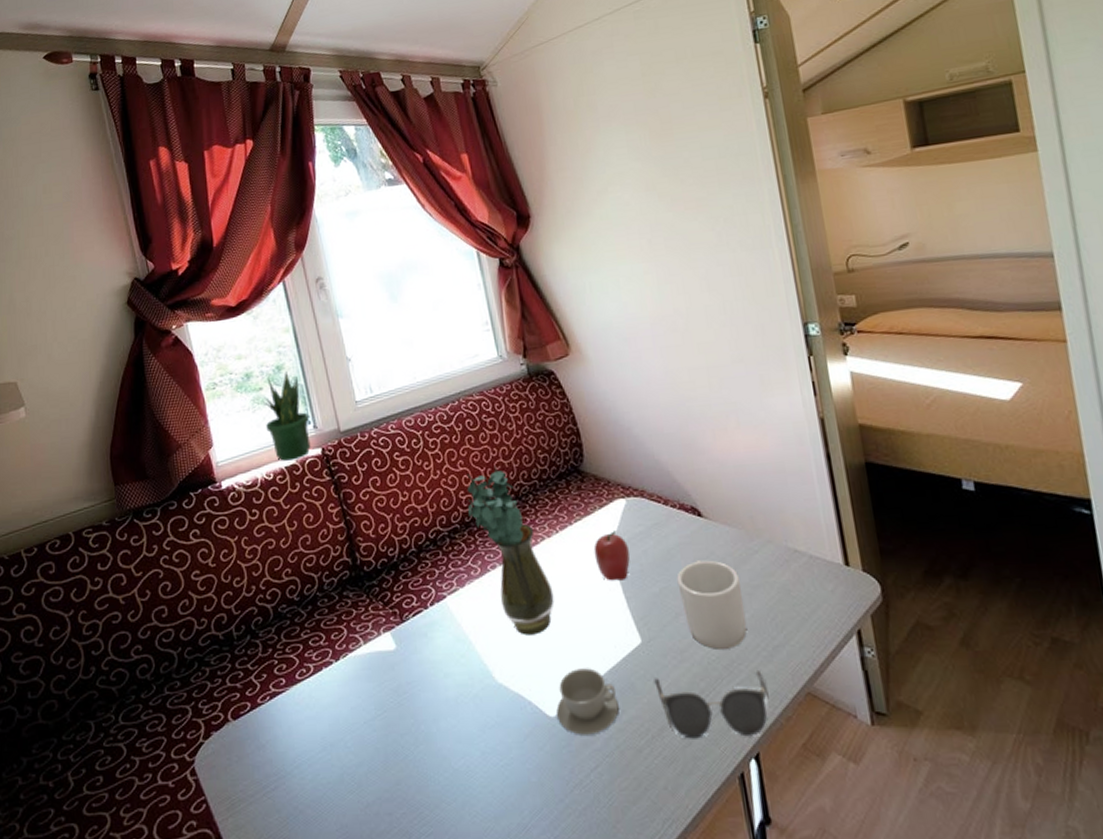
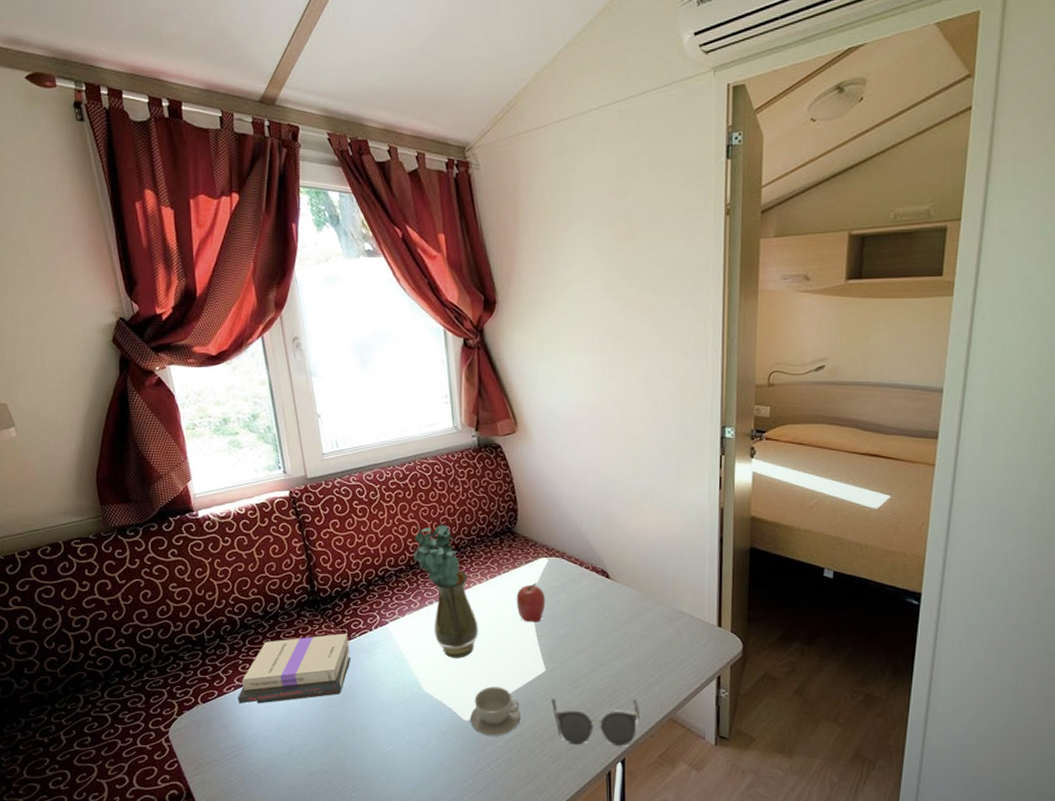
planter: present [263,372,311,461] -> none [238,420,280,499]
books: none [273,614,405,717] -> present [237,633,350,704]
mug: present [676,559,747,650] -> none [581,611,633,681]

